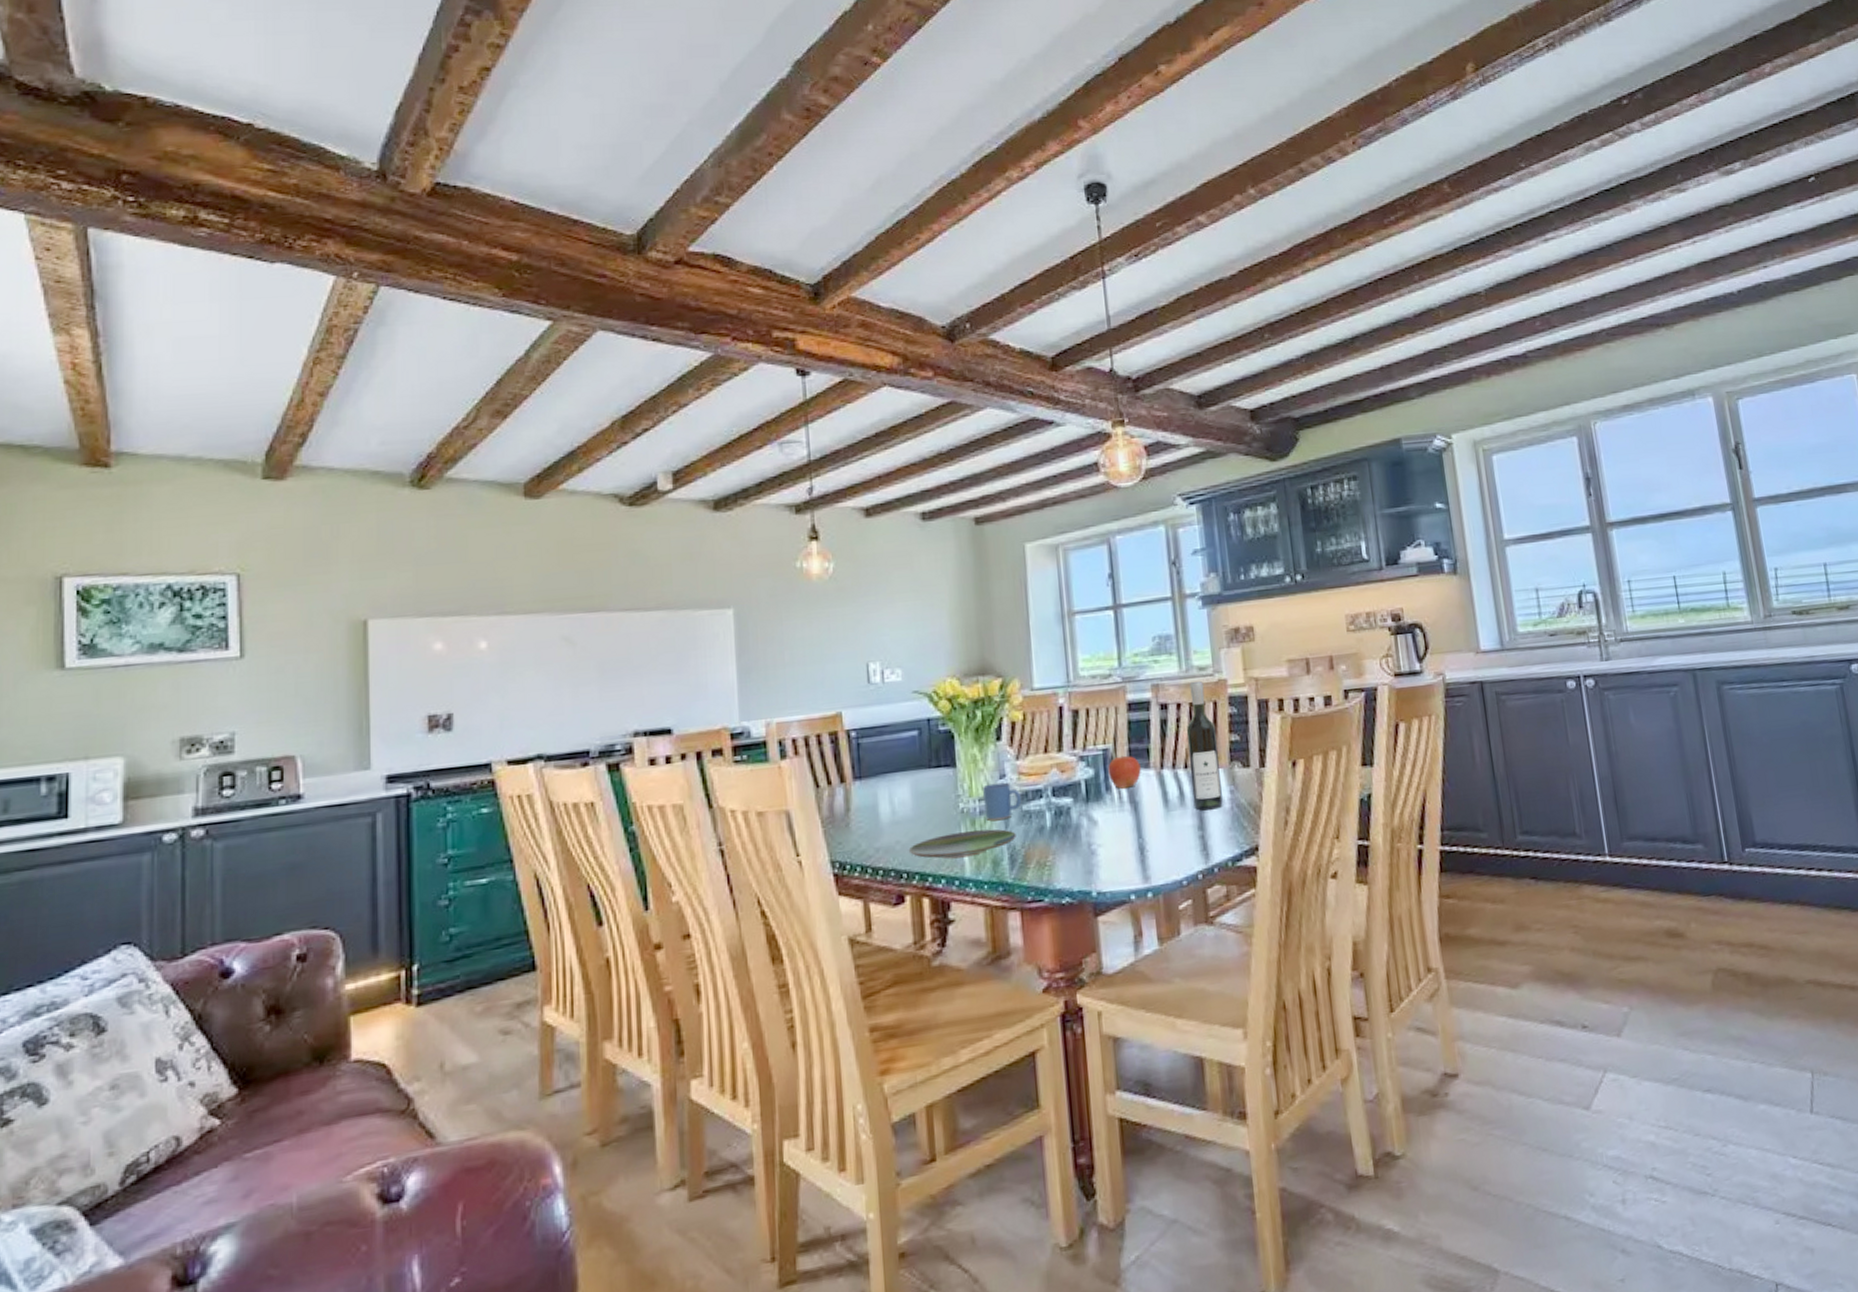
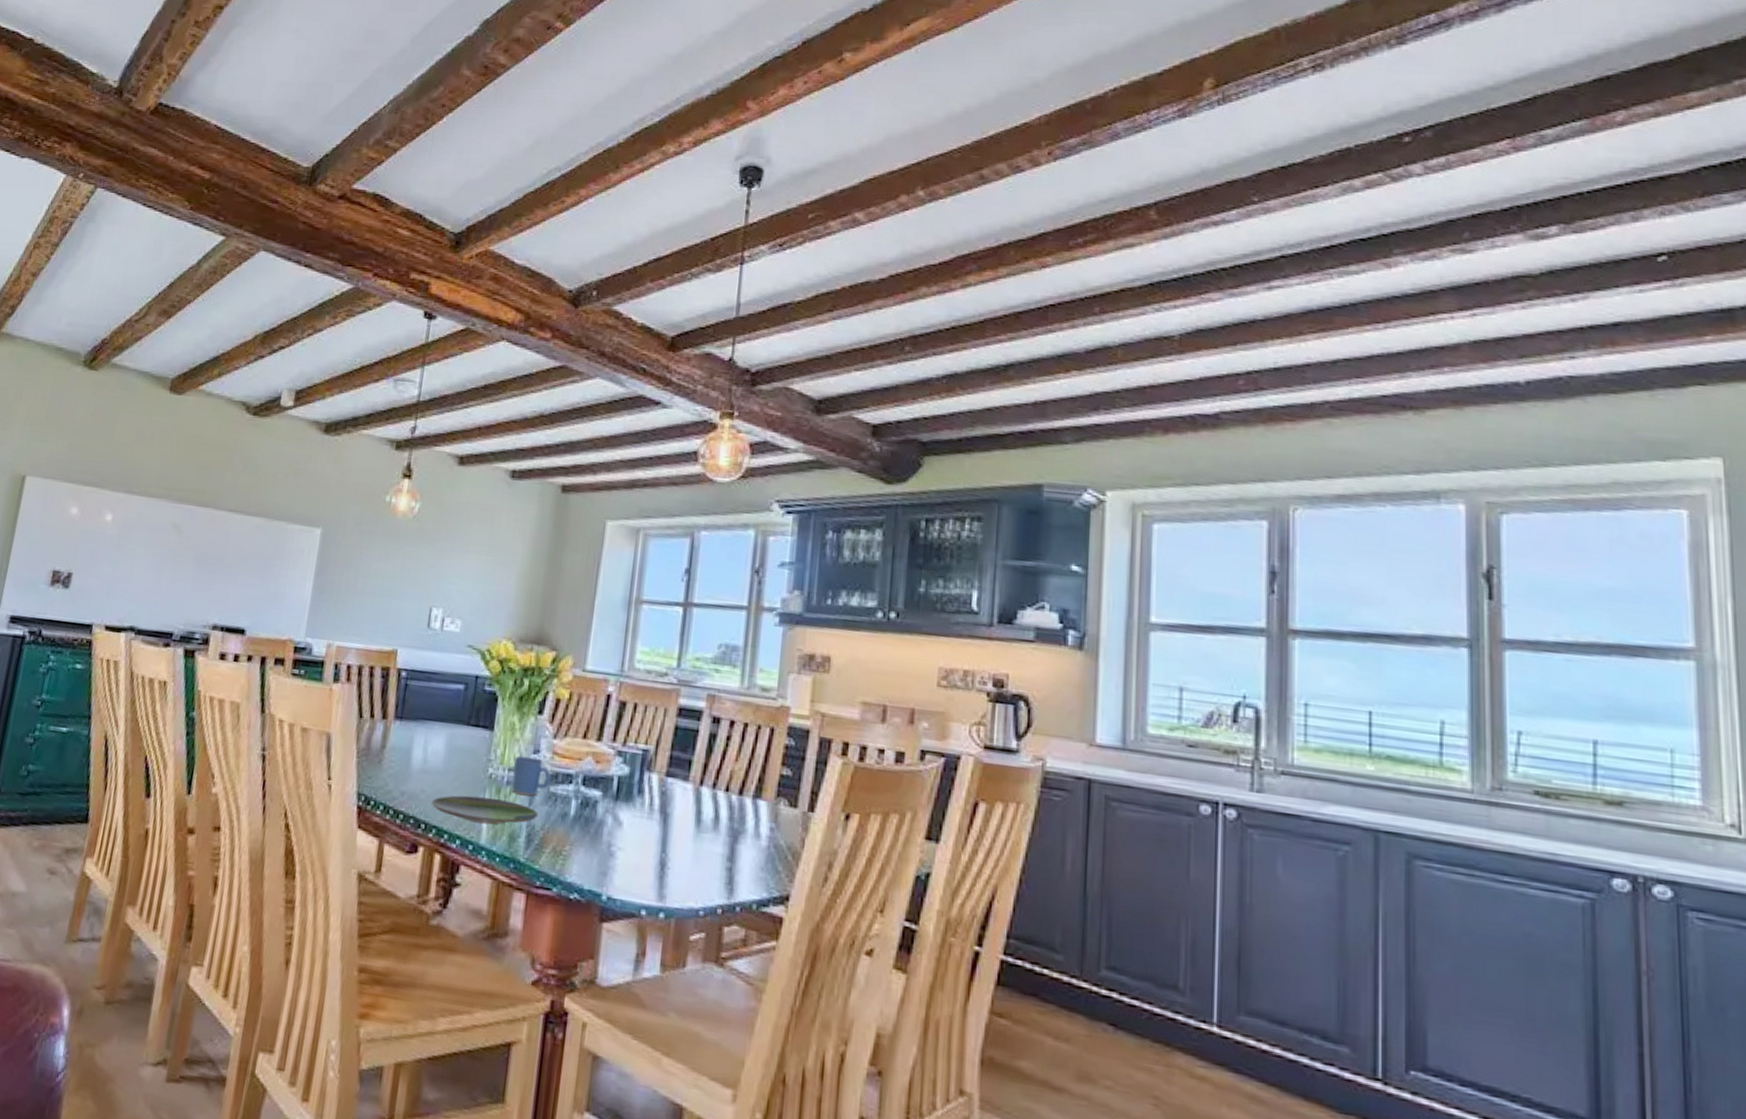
fruit: present [1108,755,1141,789] -> none [644,761,679,797]
bottle: present [1186,680,1223,811] -> none [727,700,767,844]

